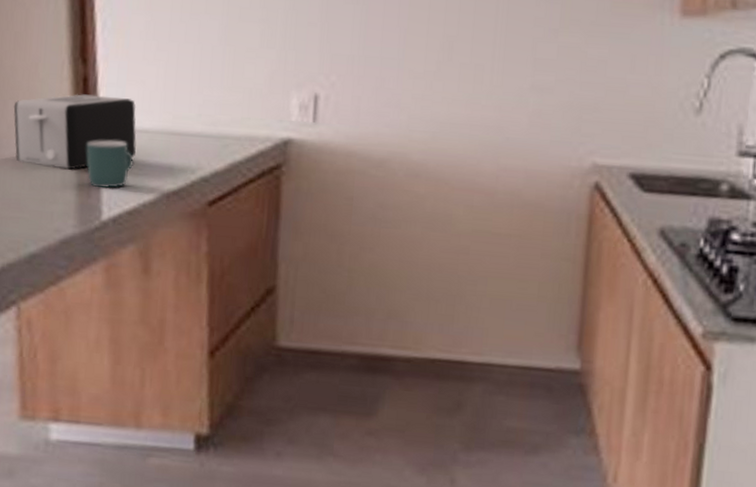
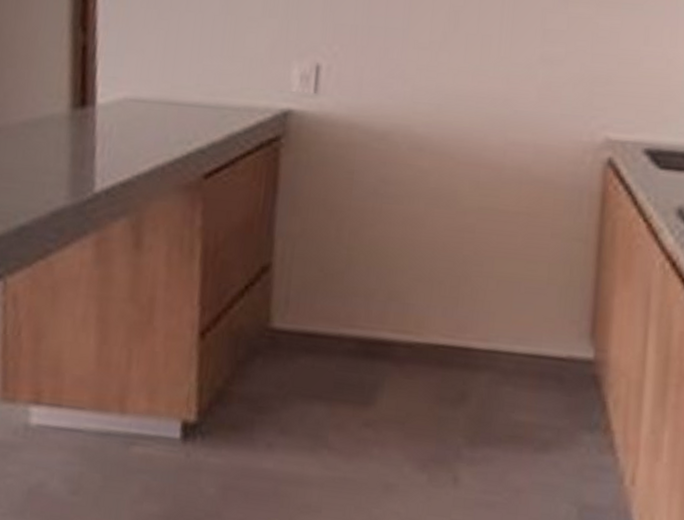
toaster: present [13,94,137,170] -> none [10,62,135,140]
mug: present [86,140,134,189] -> none [81,110,130,159]

